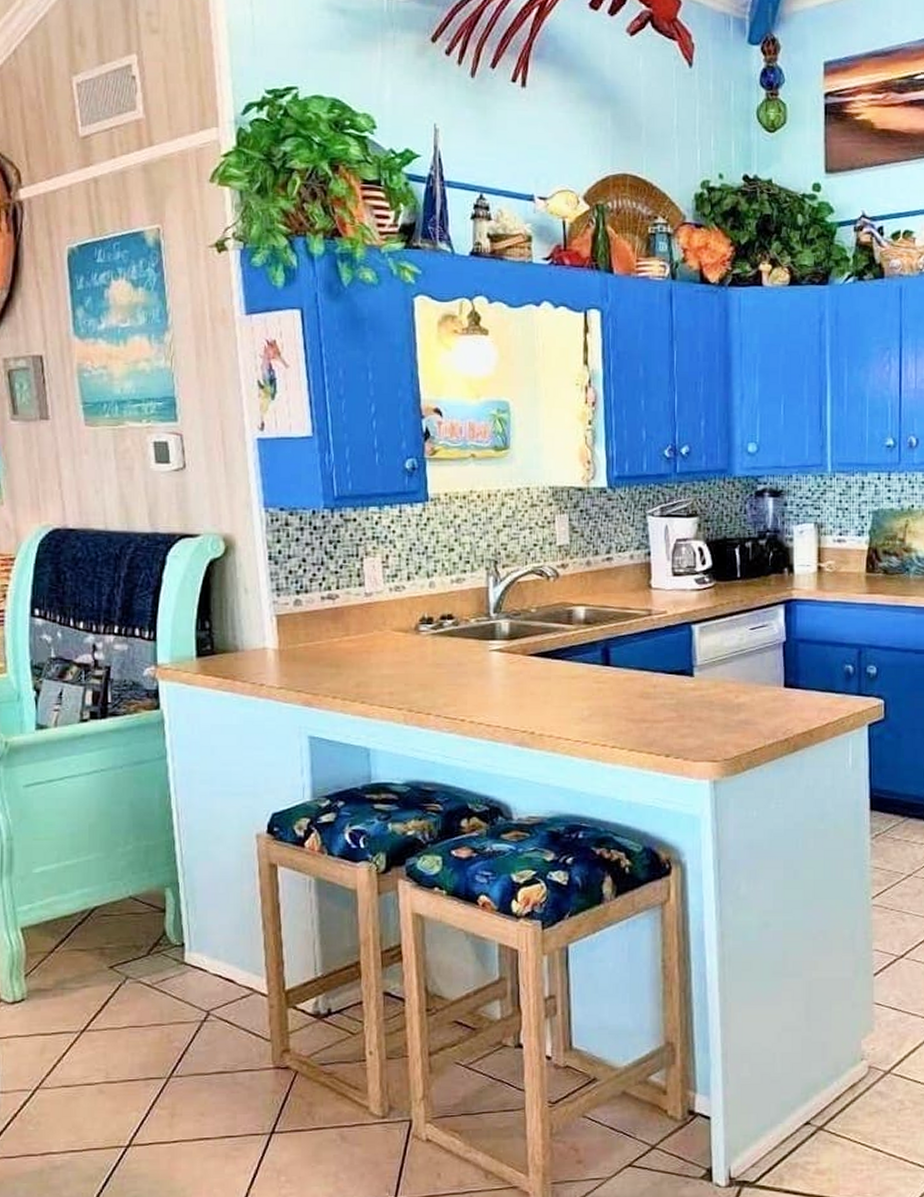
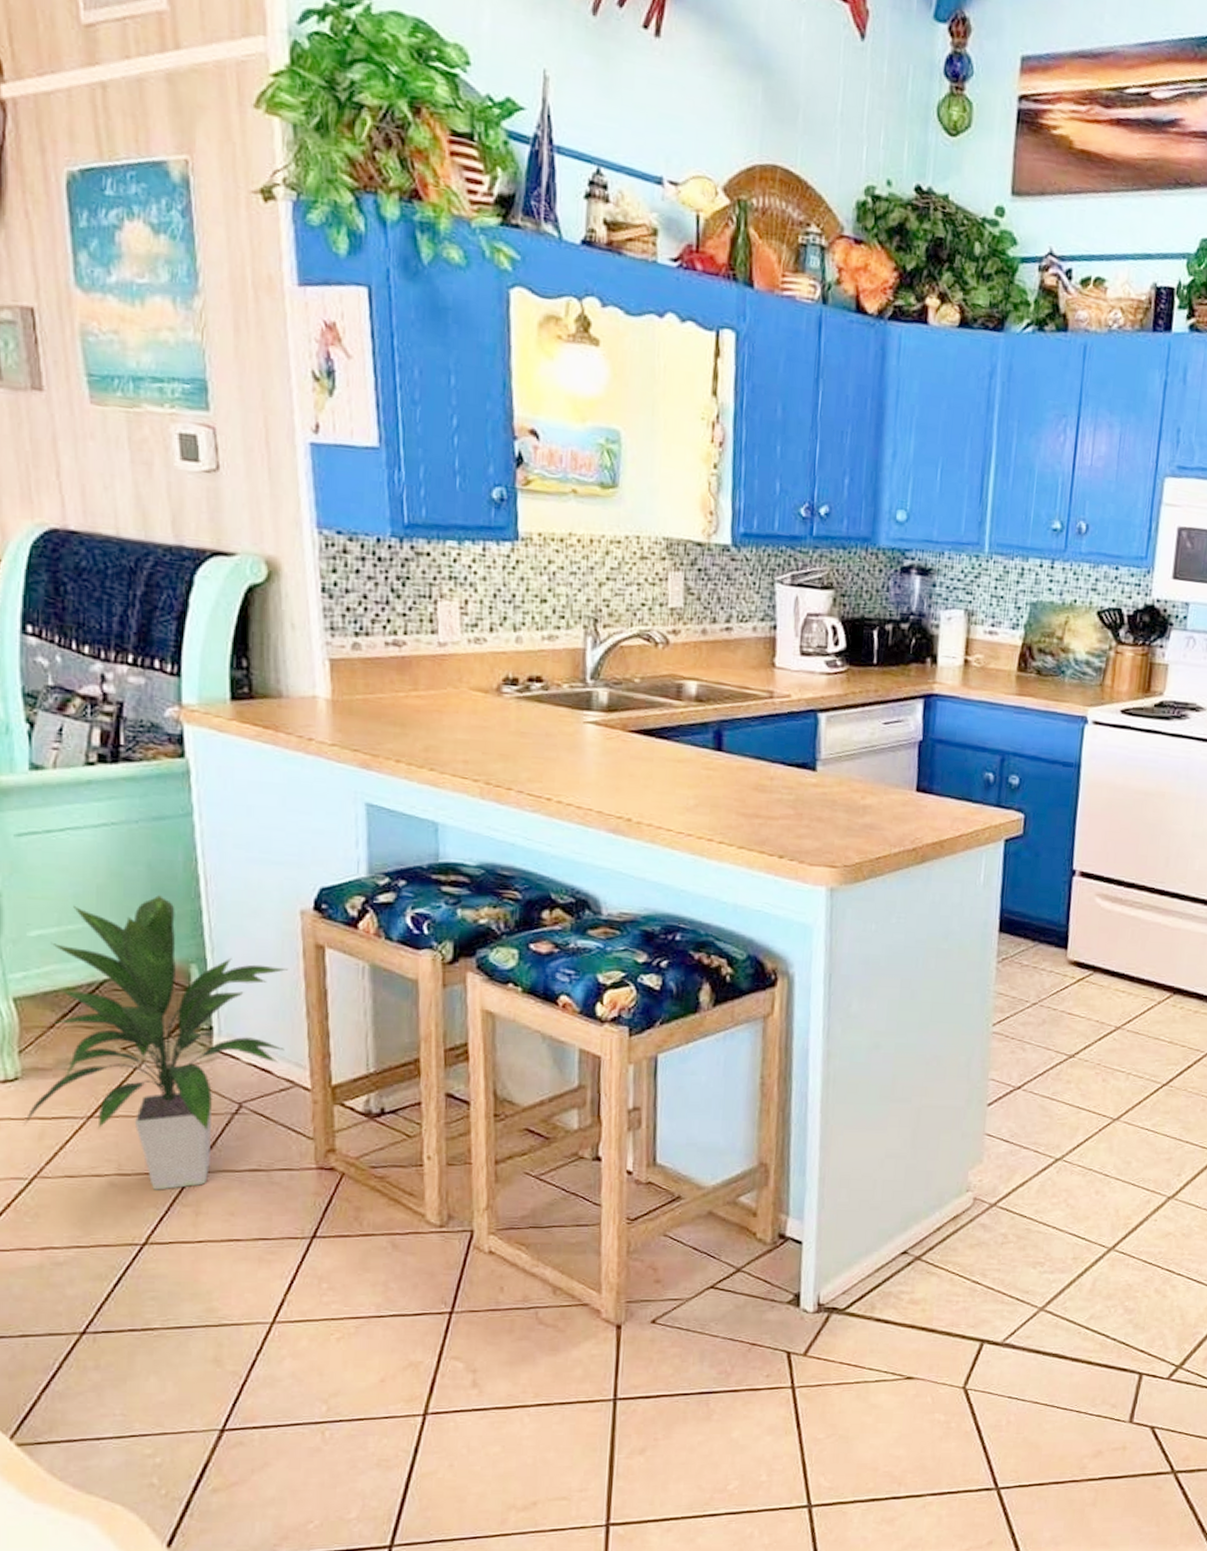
indoor plant: none [28,830,247,1095] -> present [23,895,289,1190]

